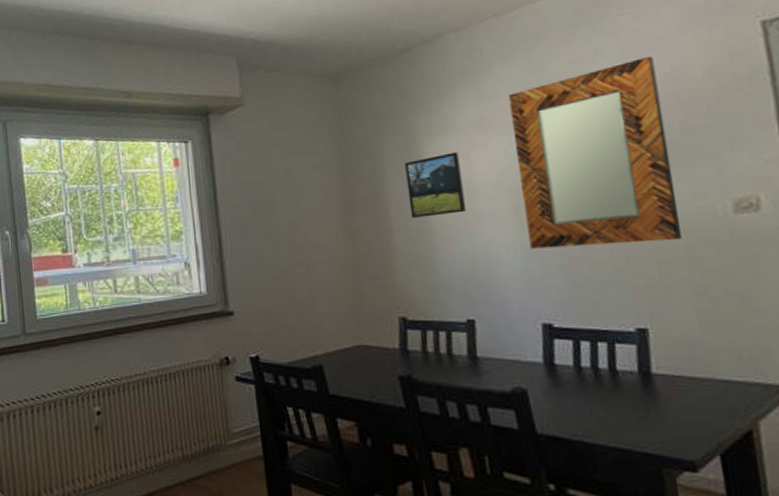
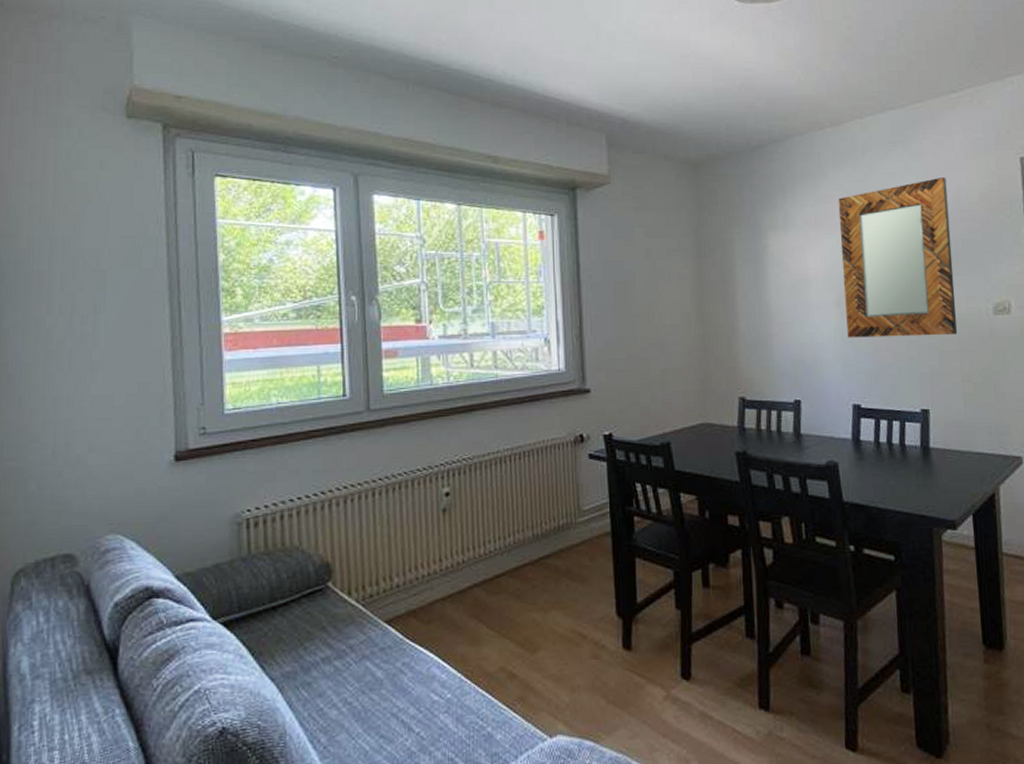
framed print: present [404,152,466,218] -> none [751,246,799,305]

